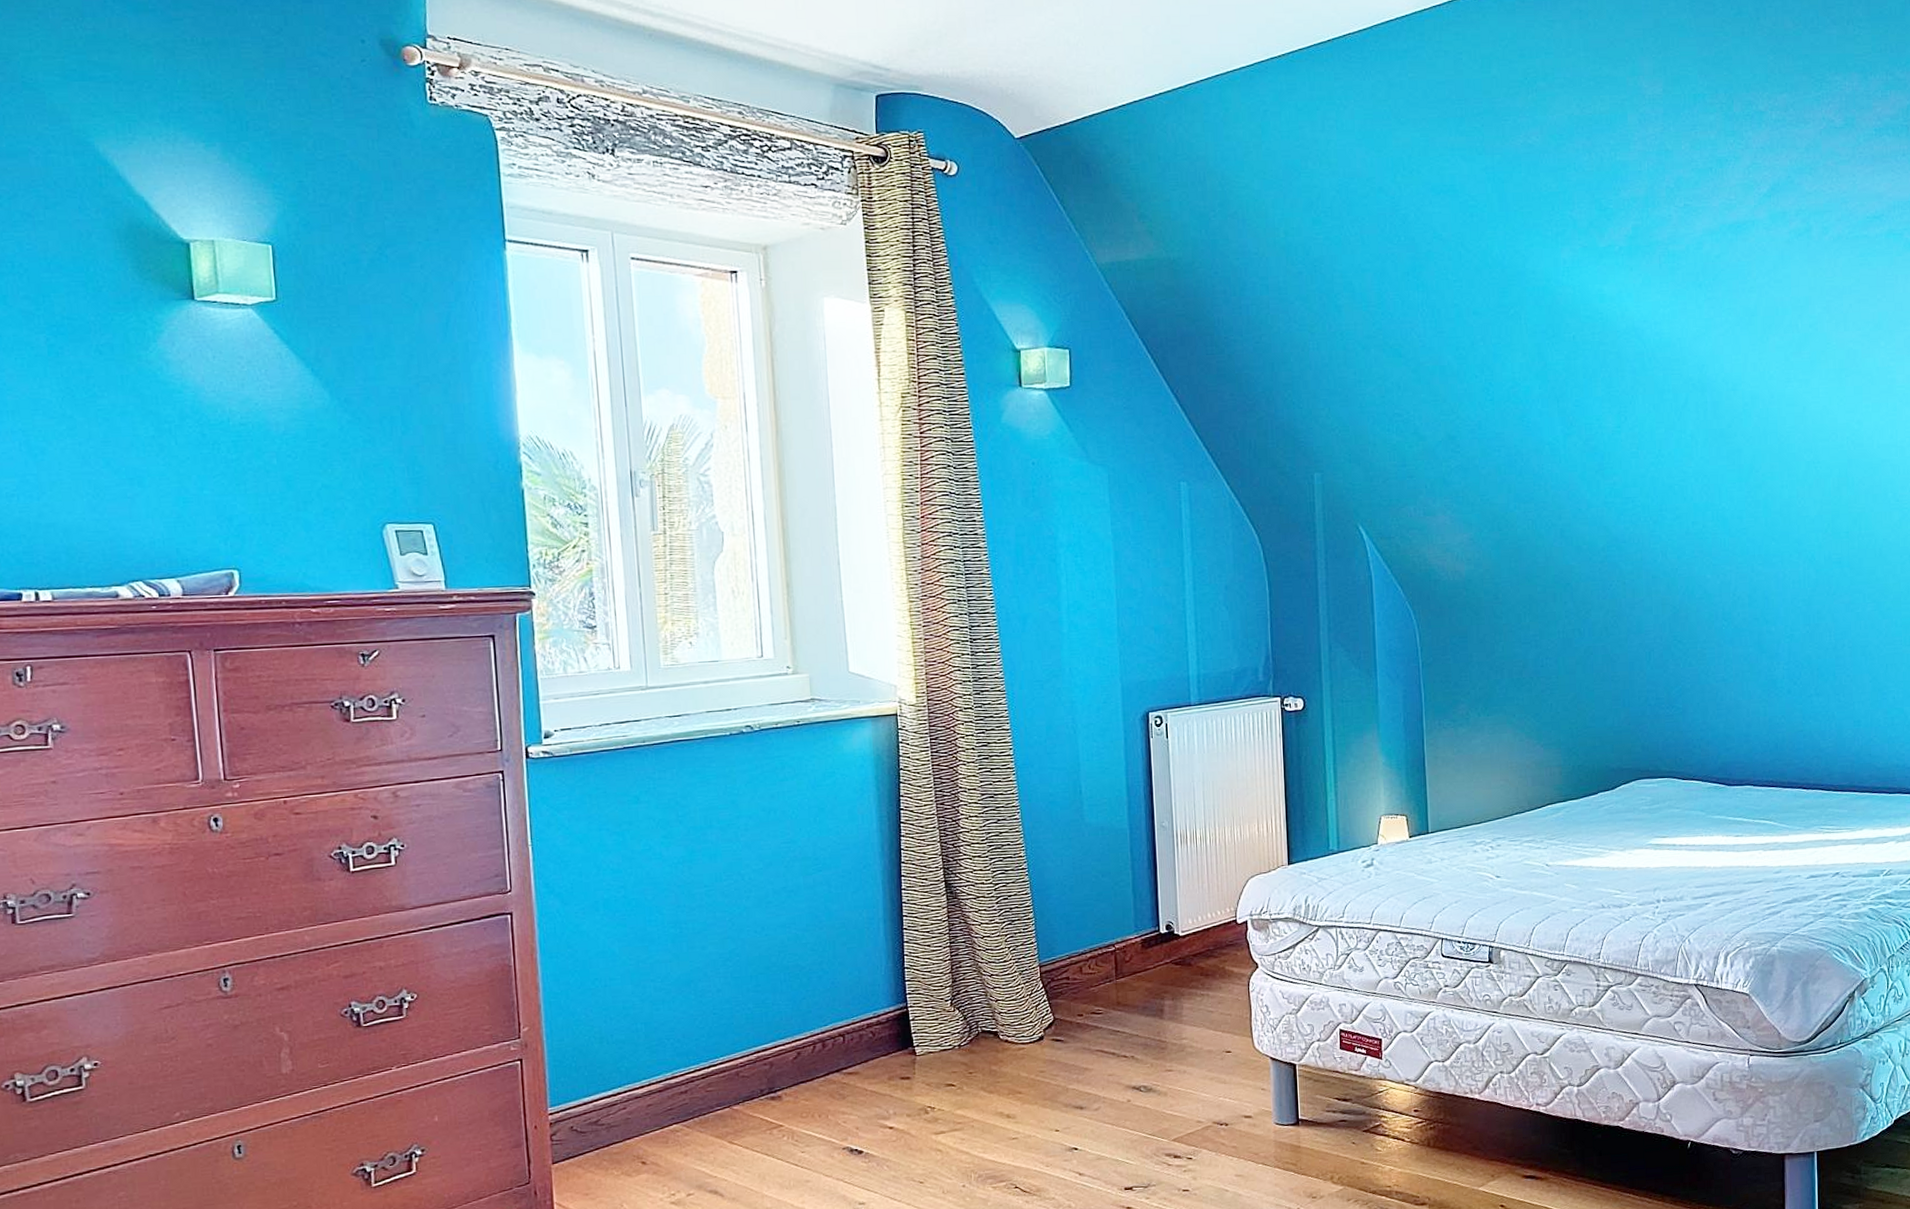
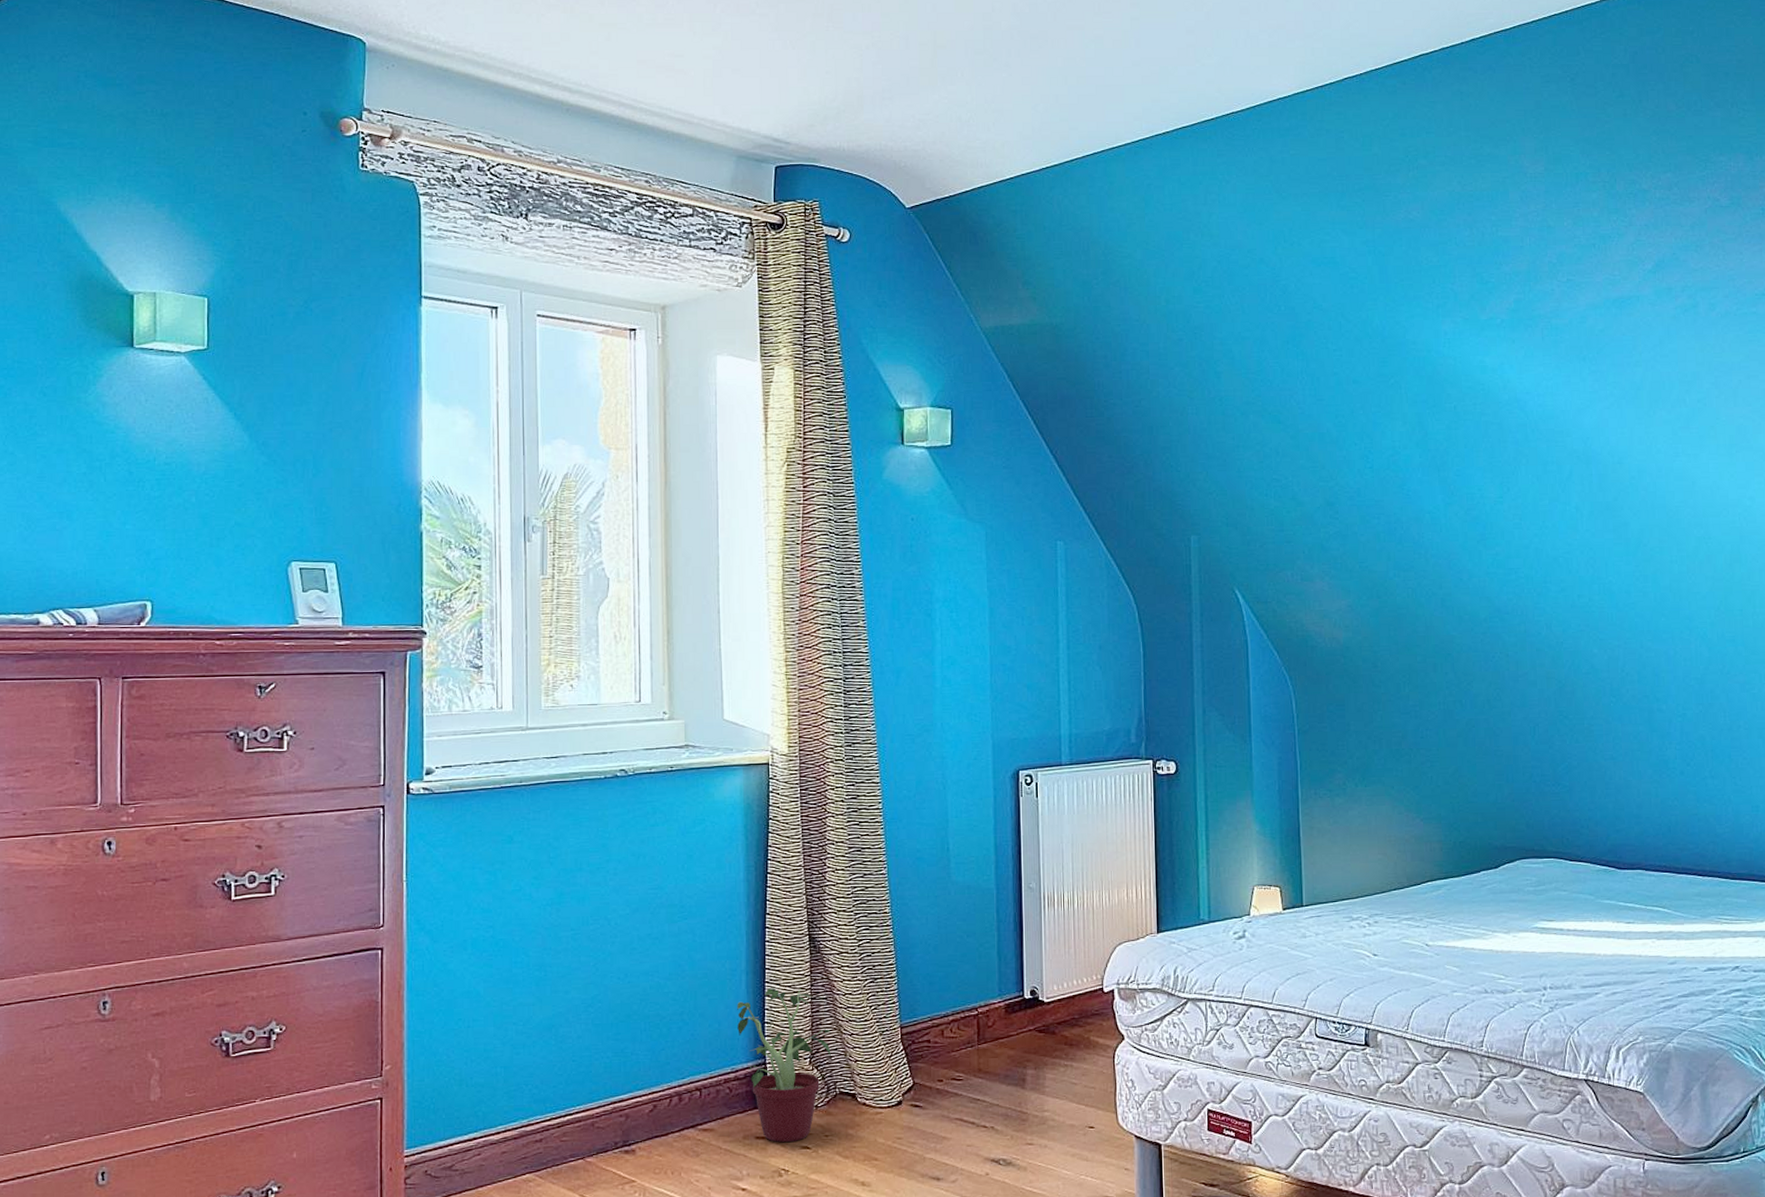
potted plant: none [876,933,972,1082] -> present [737,987,831,1143]

